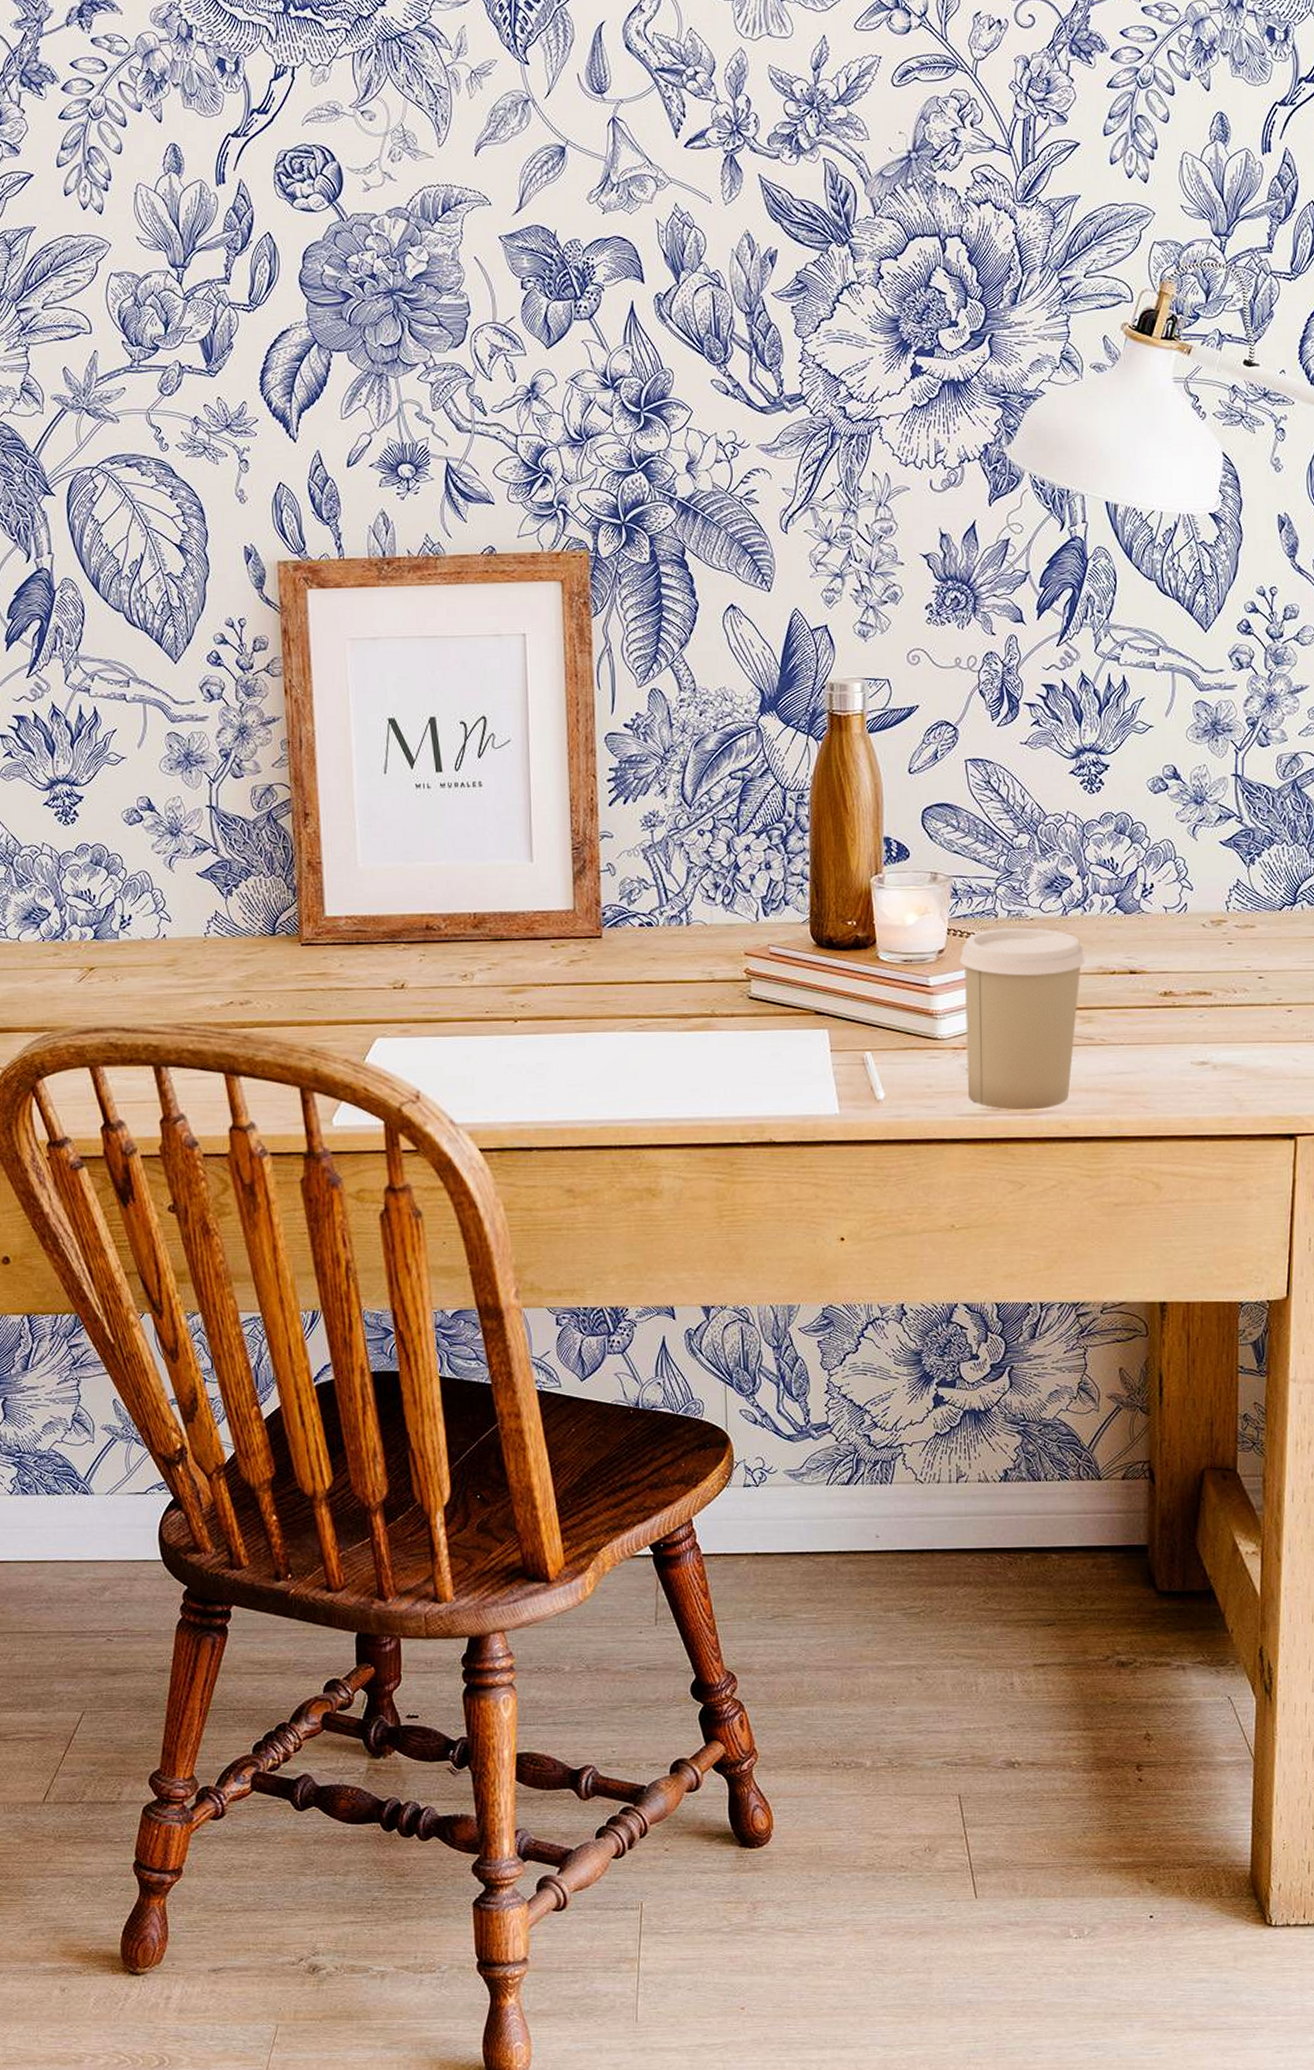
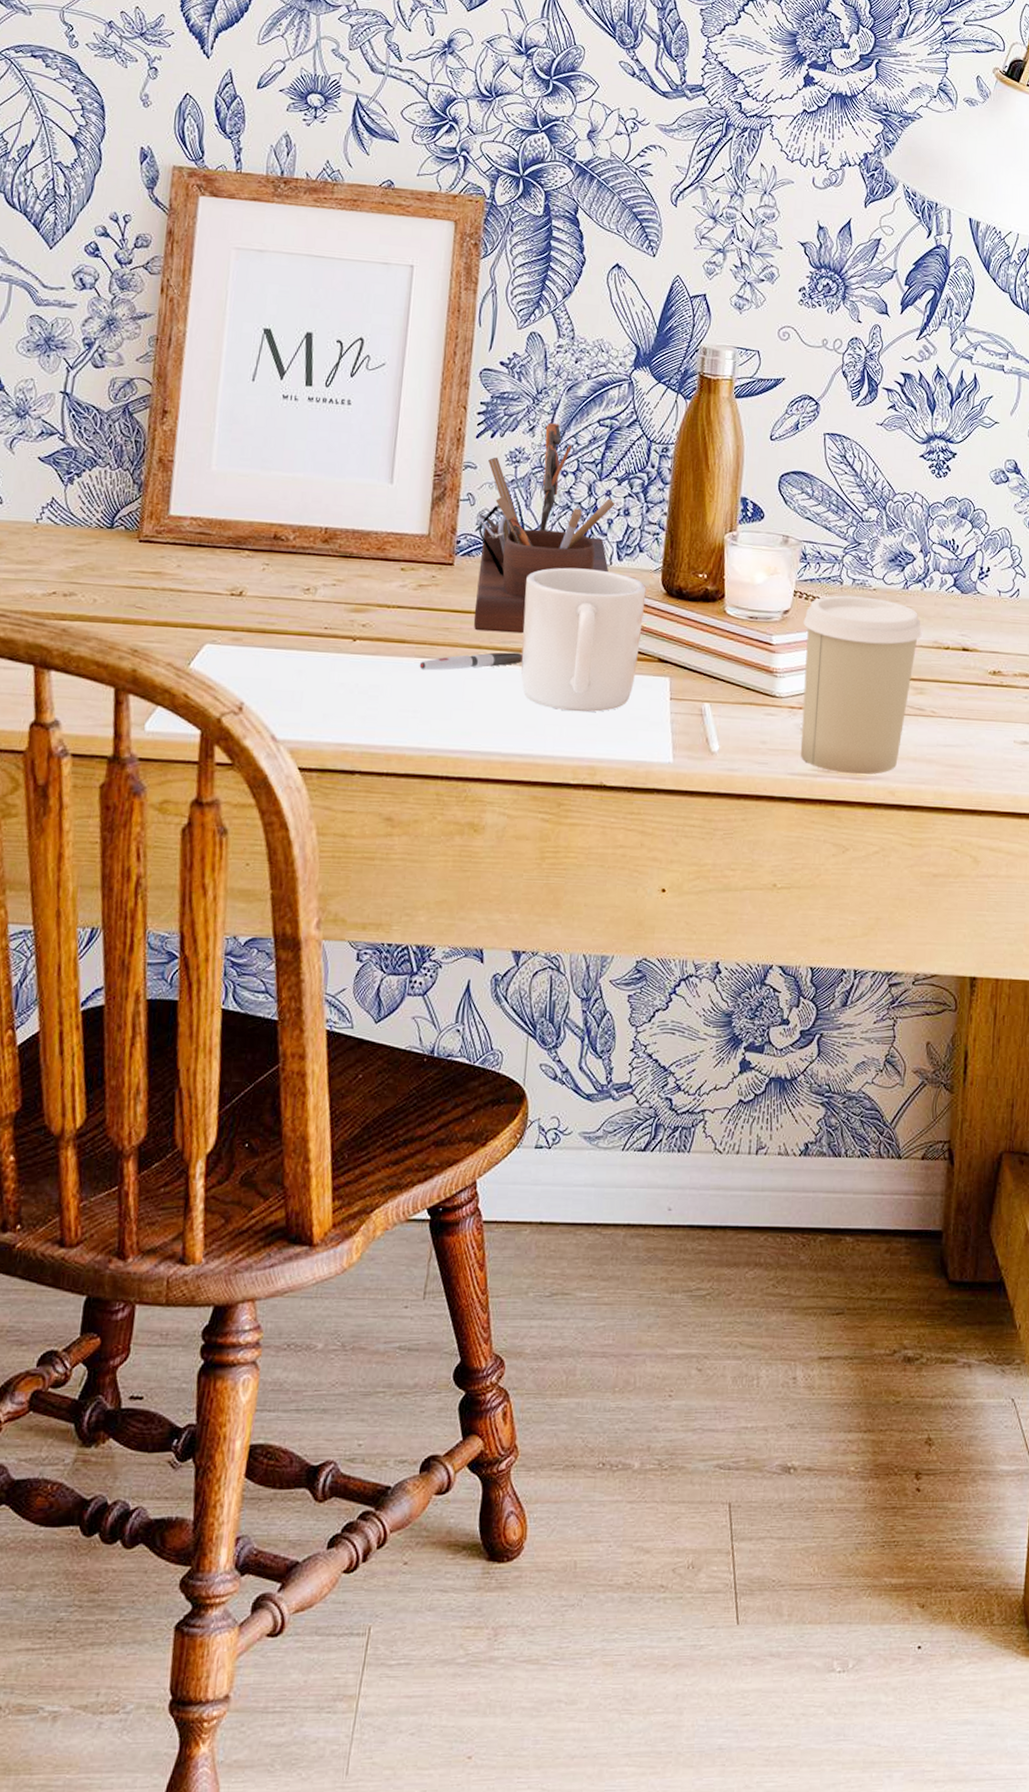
pen: none [580,1019,680,1045] -> present [419,652,523,671]
desk organizer: none [619,781,756,1001] -> present [473,422,615,634]
mug: none [674,927,796,1072] -> present [521,567,647,712]

